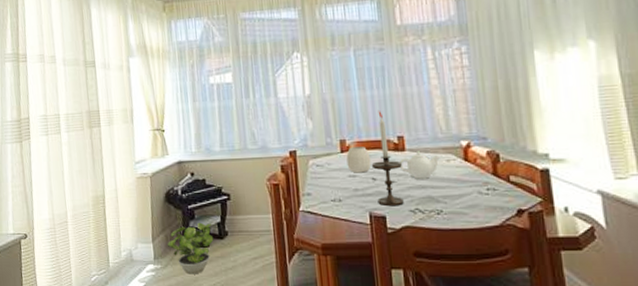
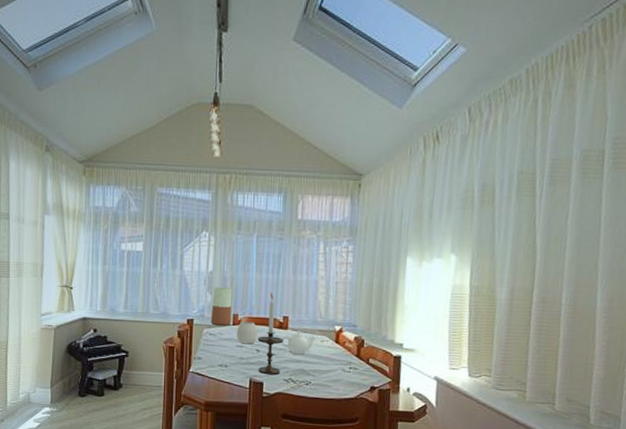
potted plant: present [167,222,214,274] -> none [64,374,109,419]
vase: none [313,110,339,154] -> present [210,286,233,326]

